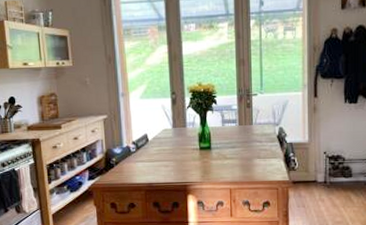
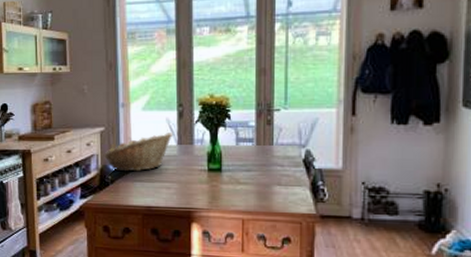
fruit basket: none [107,118,169,154] -> present [103,133,174,172]

